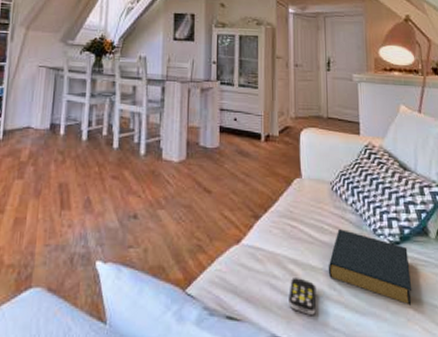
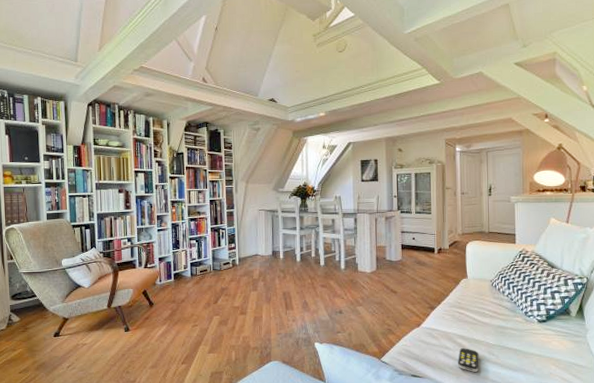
hardback book: present [328,229,412,306] -> none [488,313,555,364]

